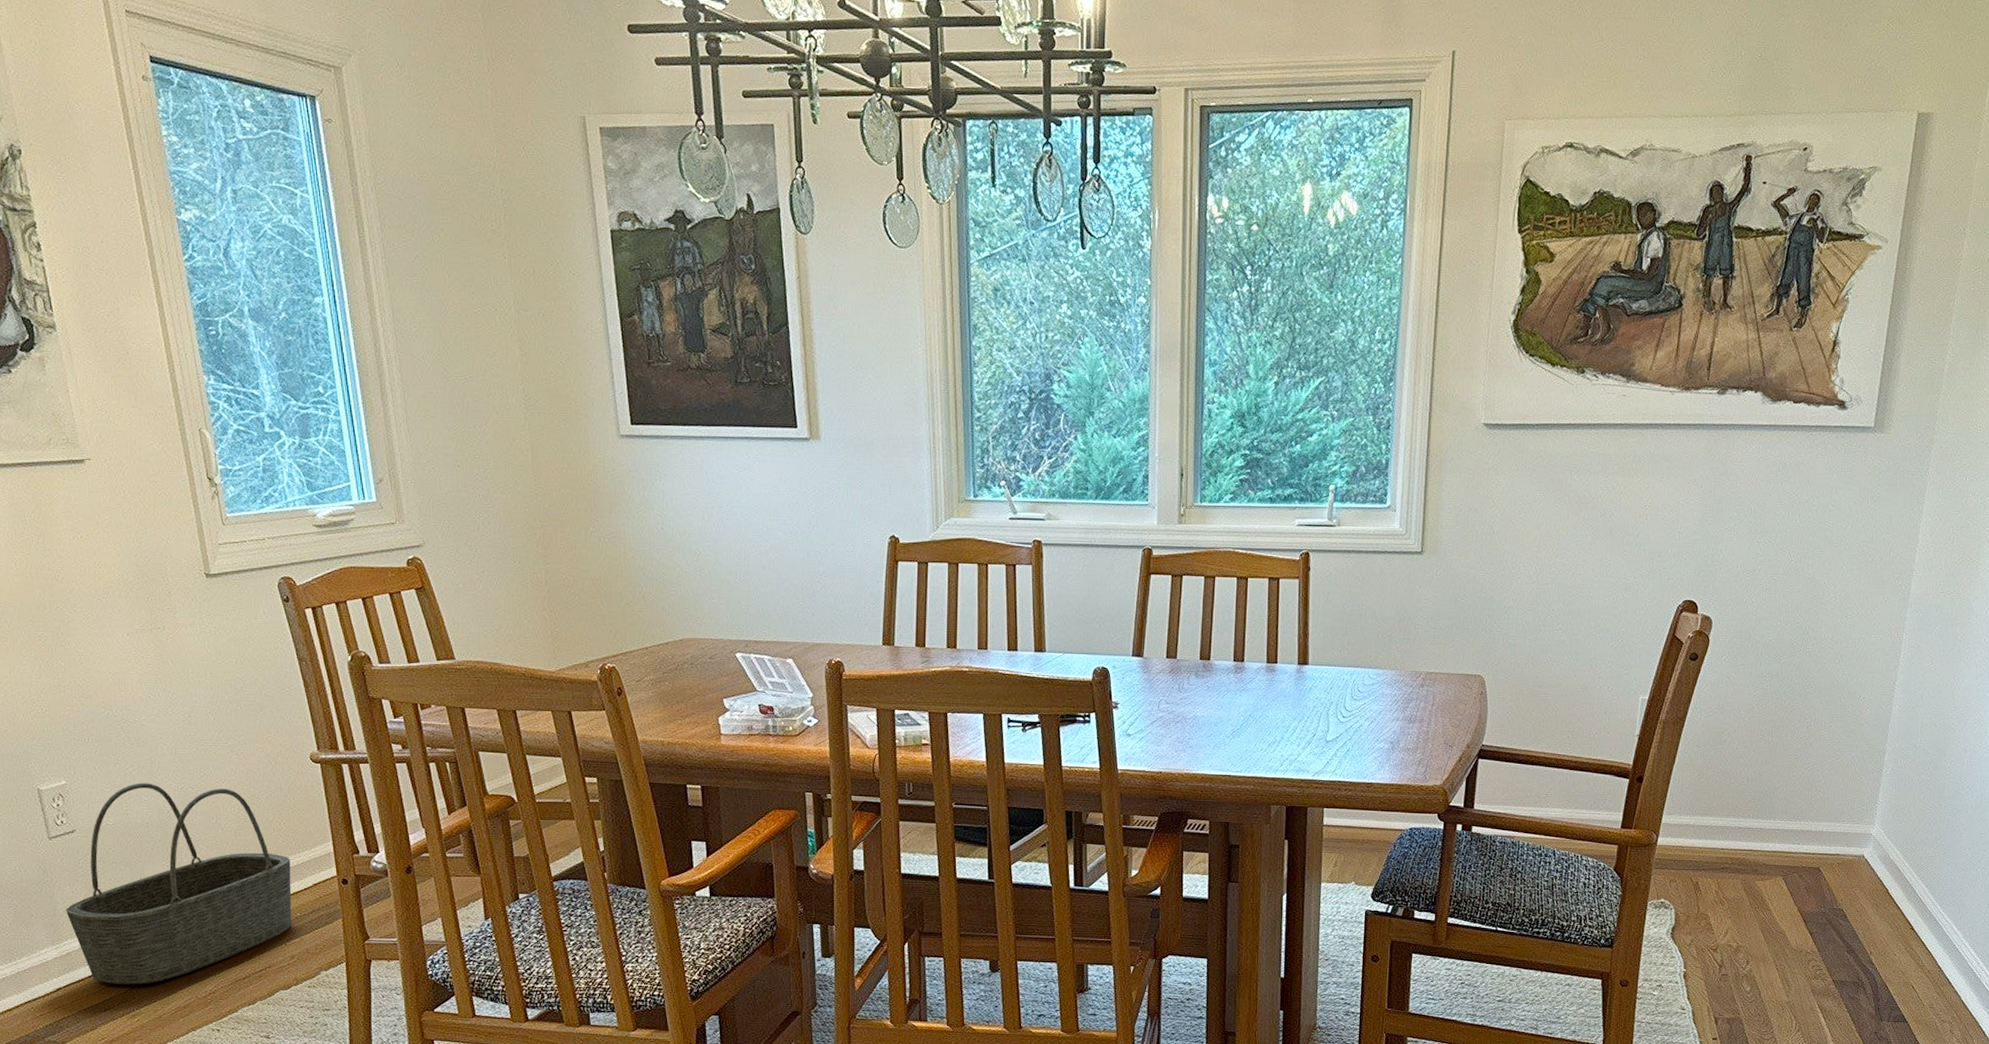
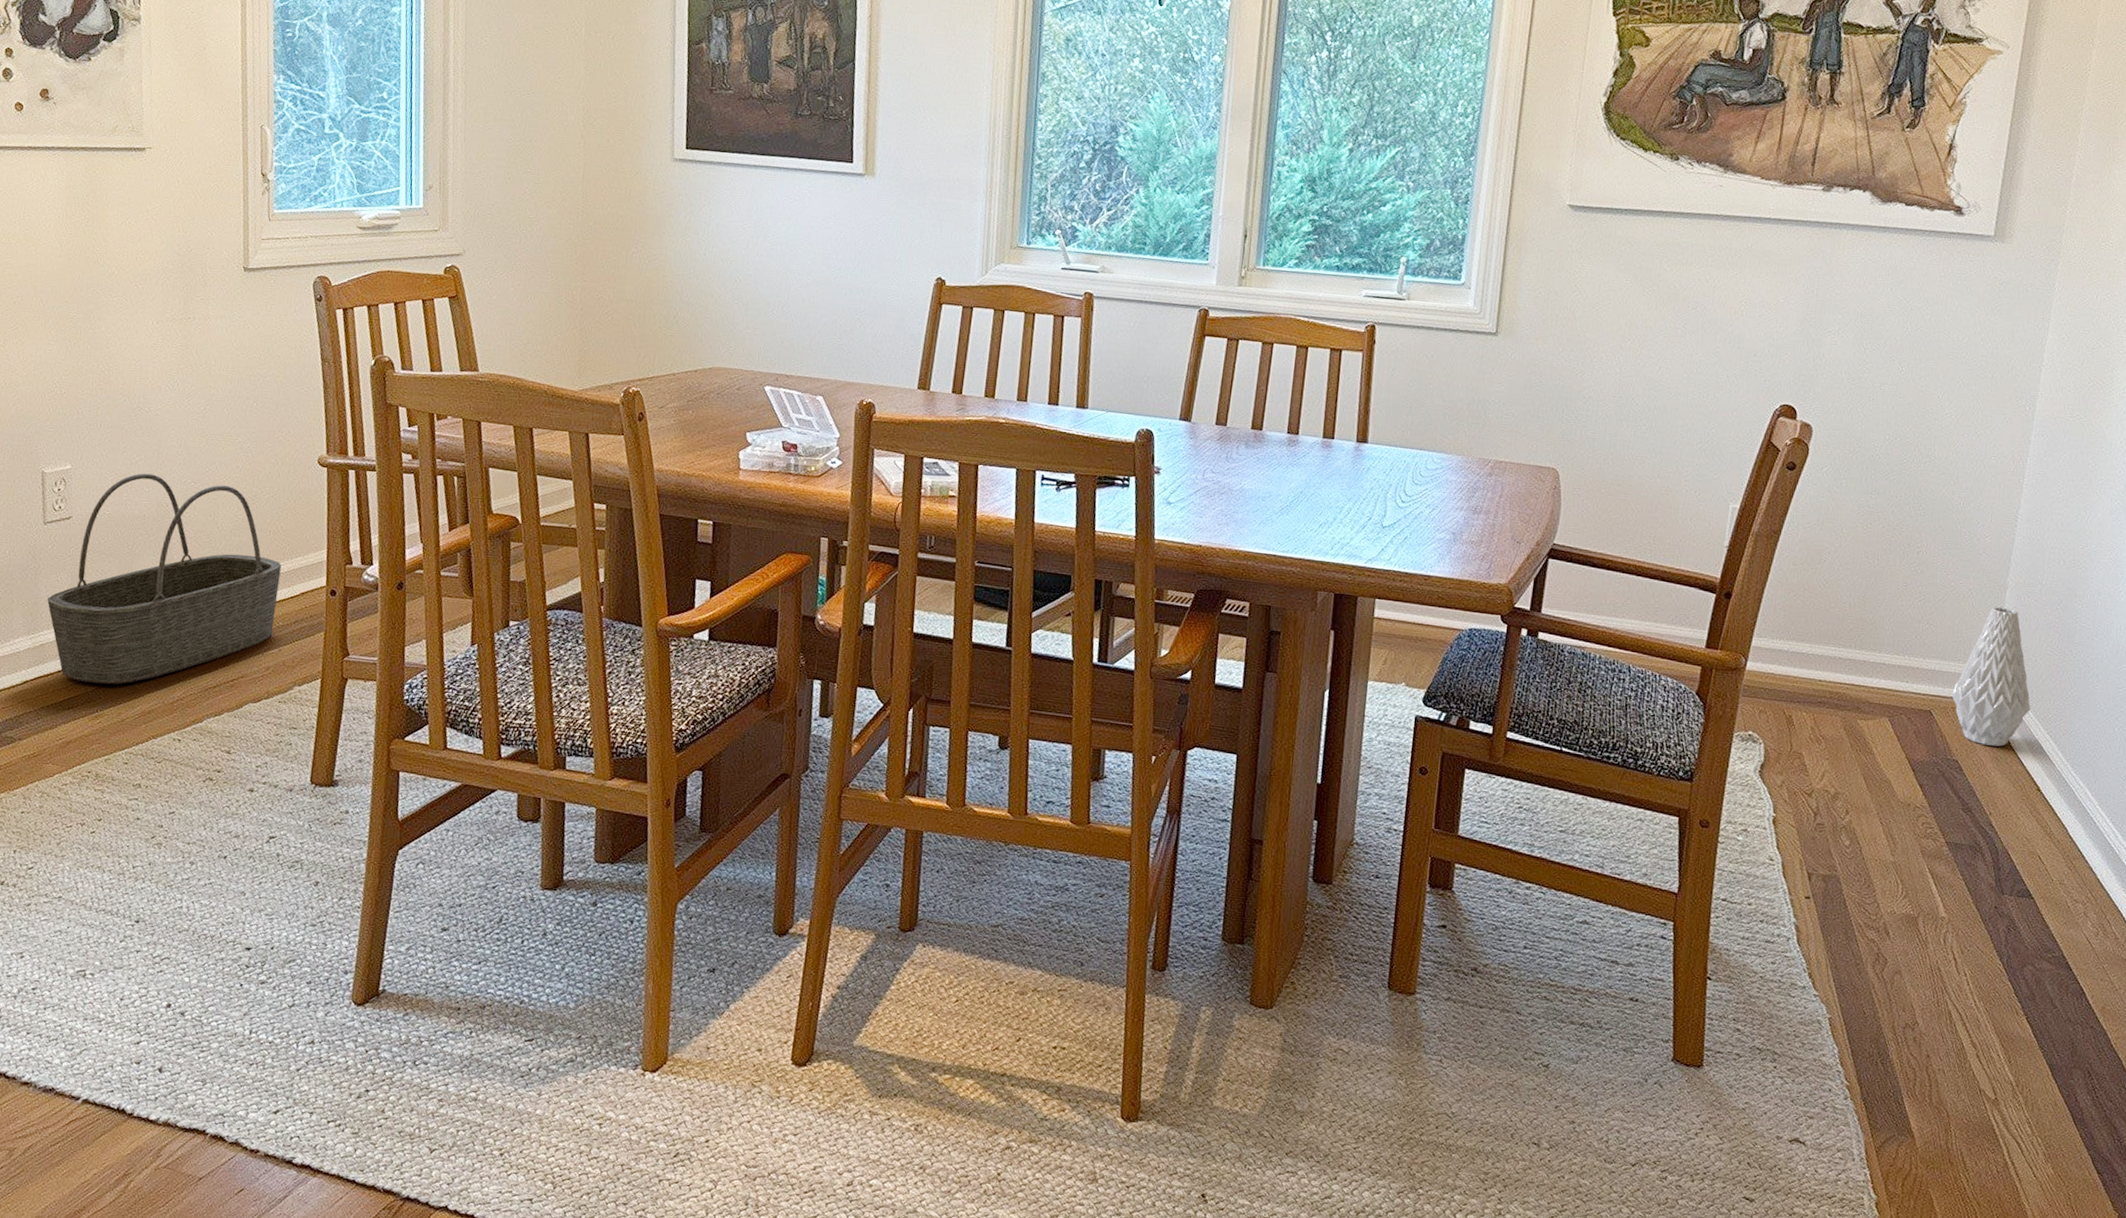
vase: none [1837,770,1906,894] -> present [1951,606,2031,747]

